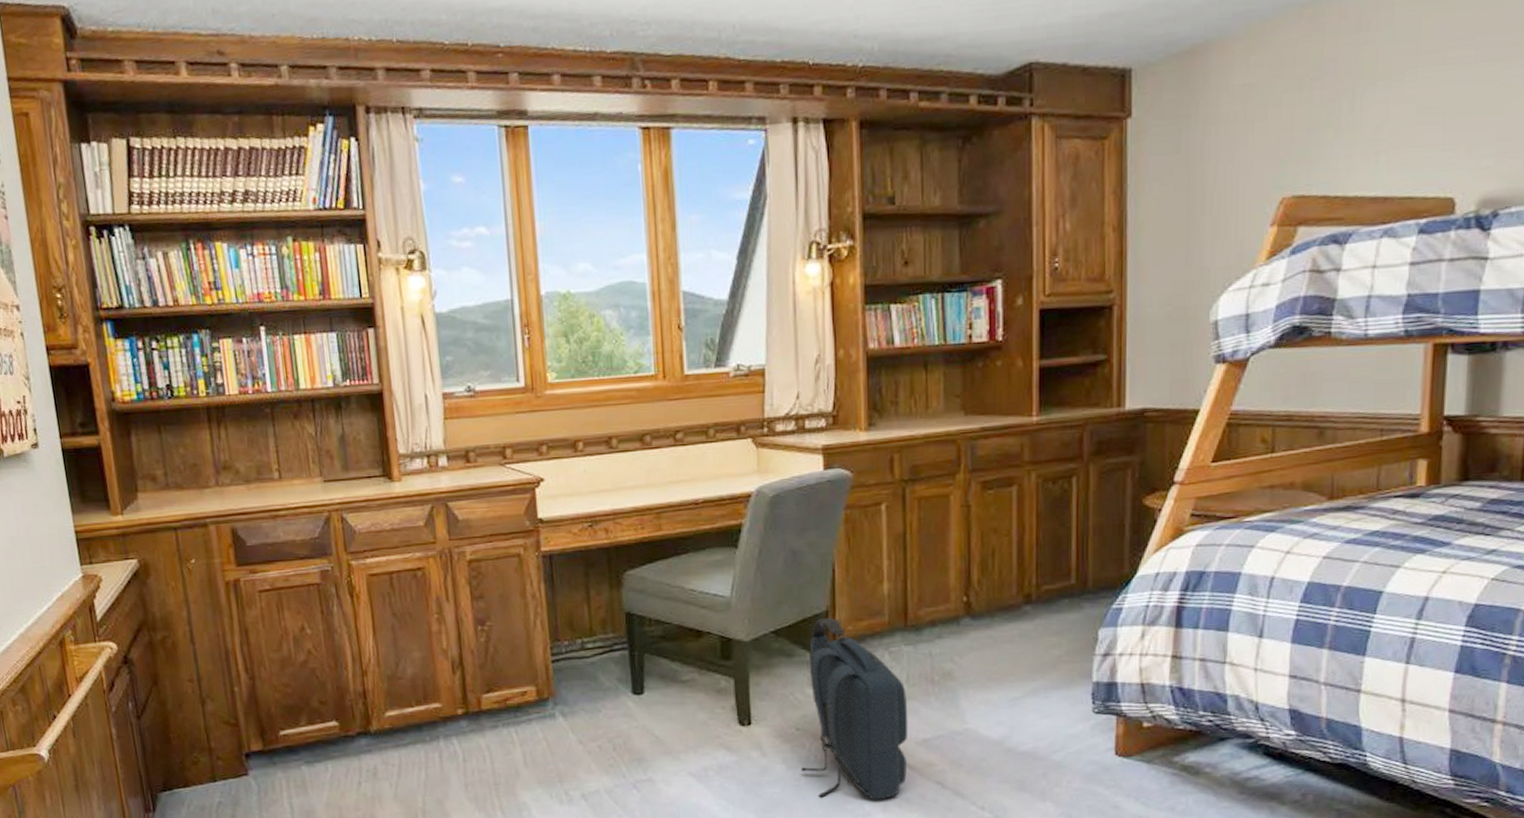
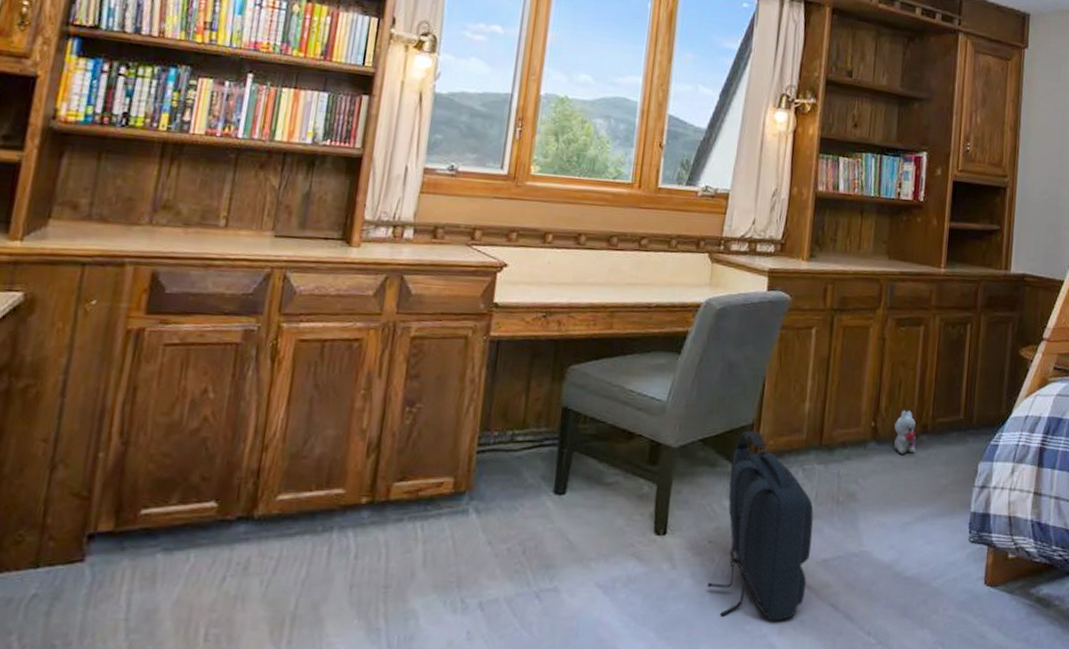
plush toy: none [991,580,1019,628] -> present [894,410,916,455]

